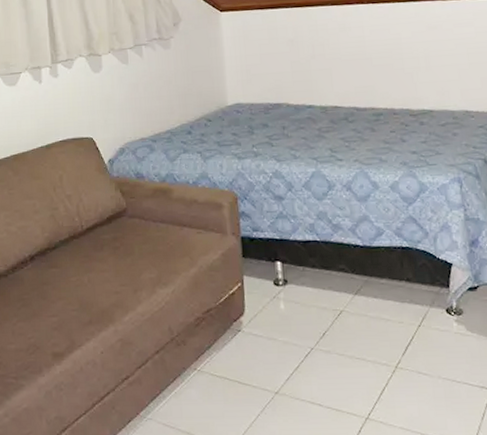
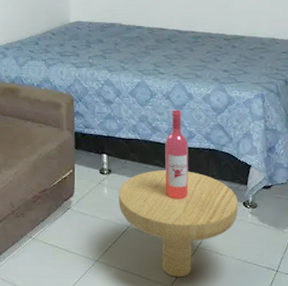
side table: none [297,202,441,406] -> present [118,110,238,278]

